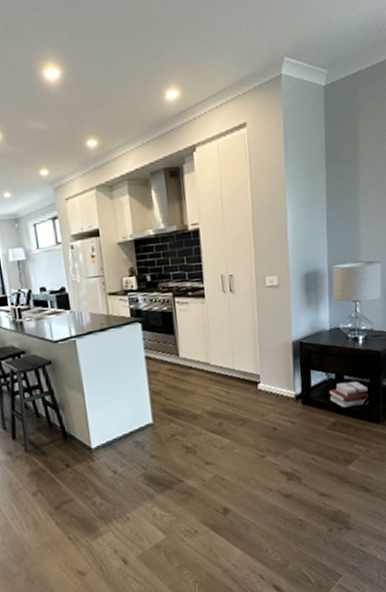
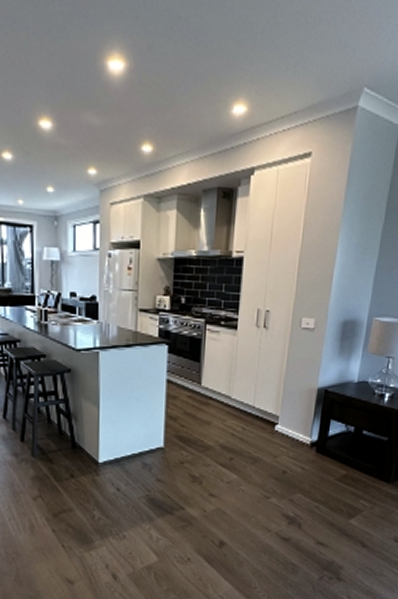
books: present [329,381,370,408] -> none [344,437,385,464]

